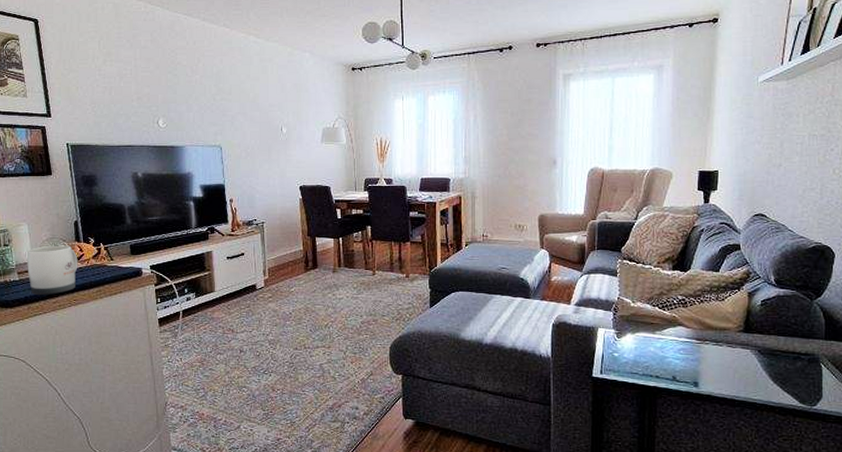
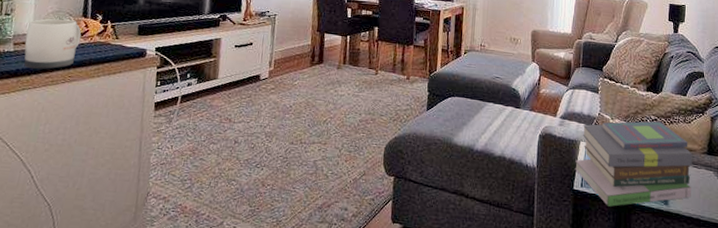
books: none [593,301,727,392] -> present [575,121,693,207]

